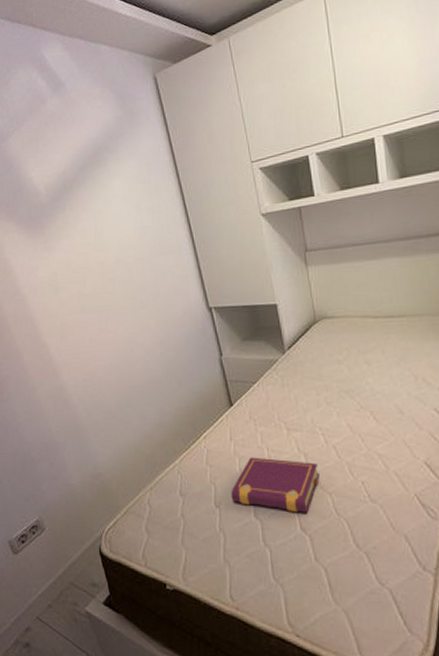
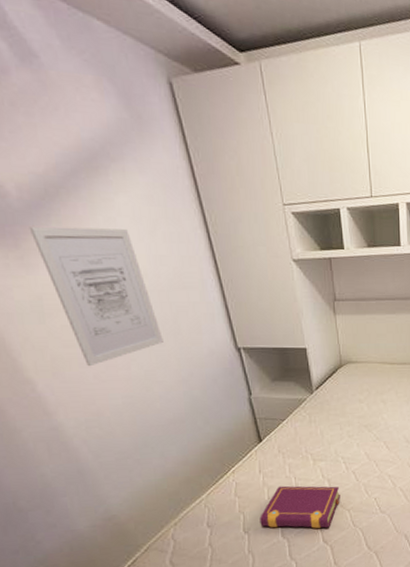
wall art: none [51,208,145,331] -> present [29,227,163,367]

